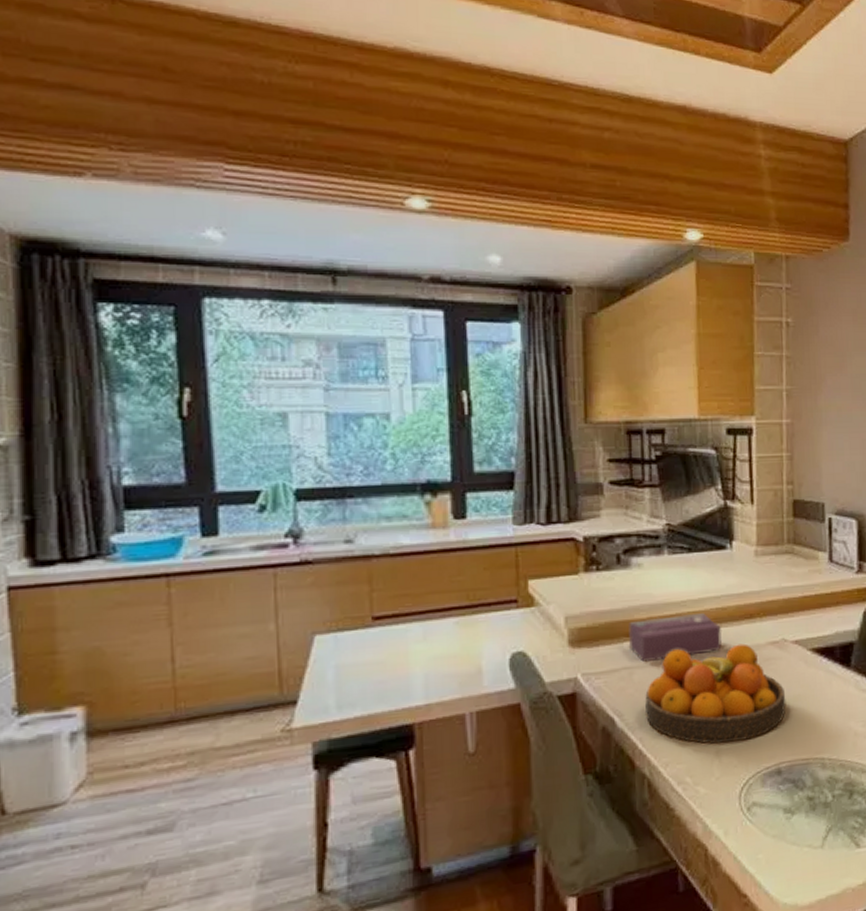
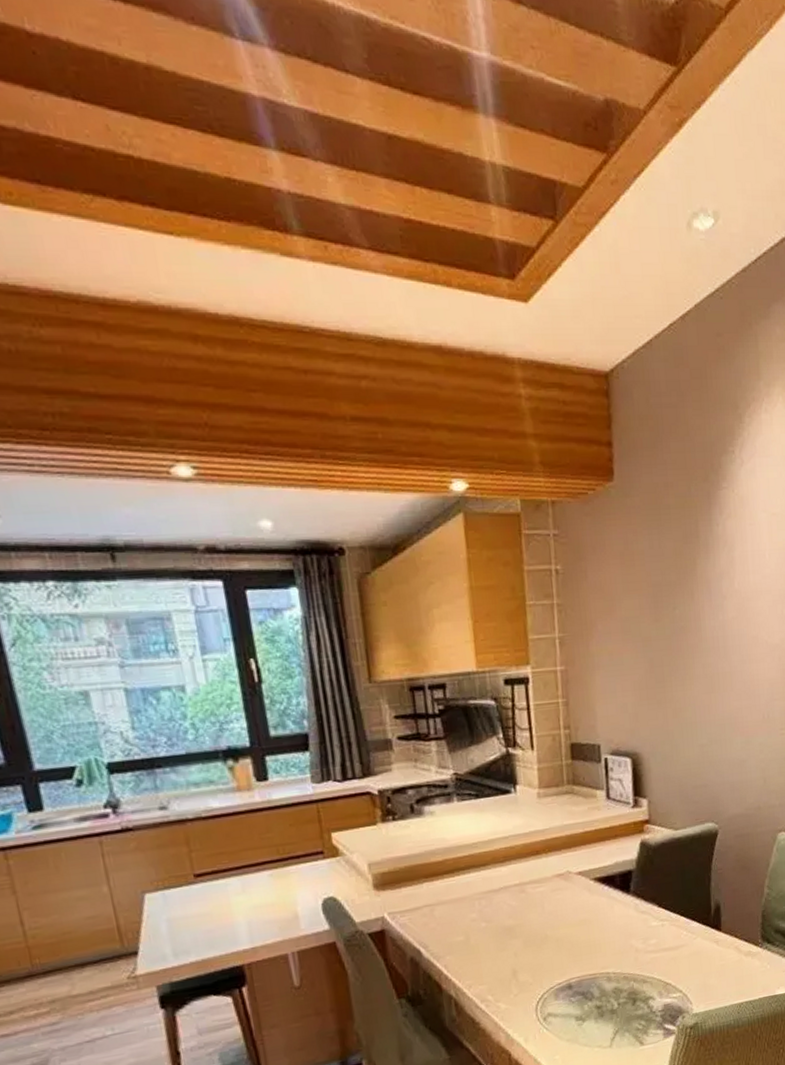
tissue box: present [628,613,722,662] -> none [426,853,513,899]
fruit bowl: present [645,643,786,744] -> none [446,877,573,967]

